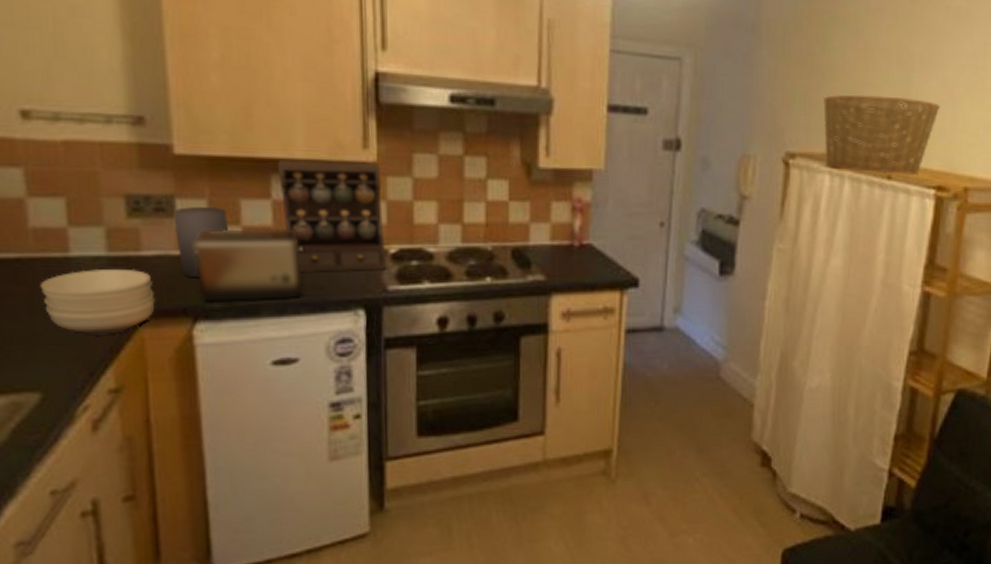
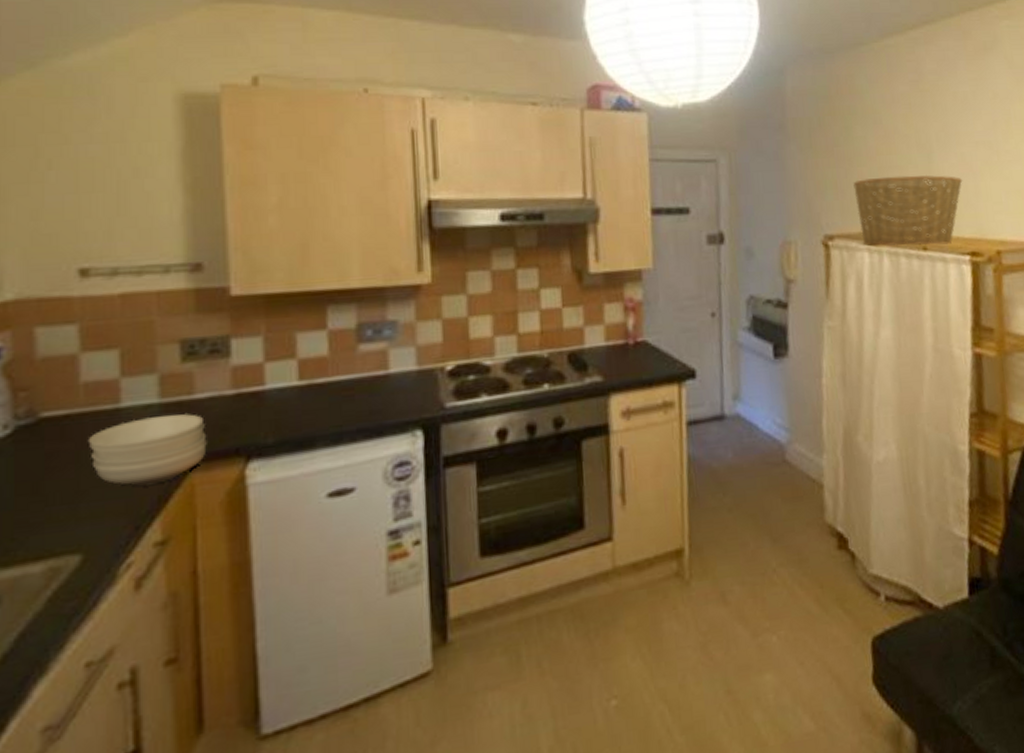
canister: present [172,207,229,280] -> none [228,343,285,418]
toaster: present [193,227,305,304] -> none [248,356,361,441]
spice rack: present [278,160,387,272] -> none [334,284,443,399]

